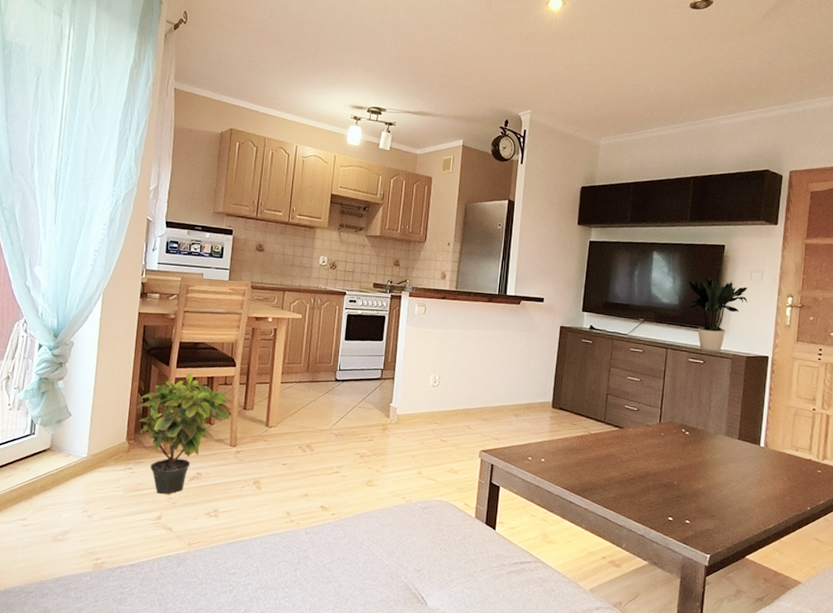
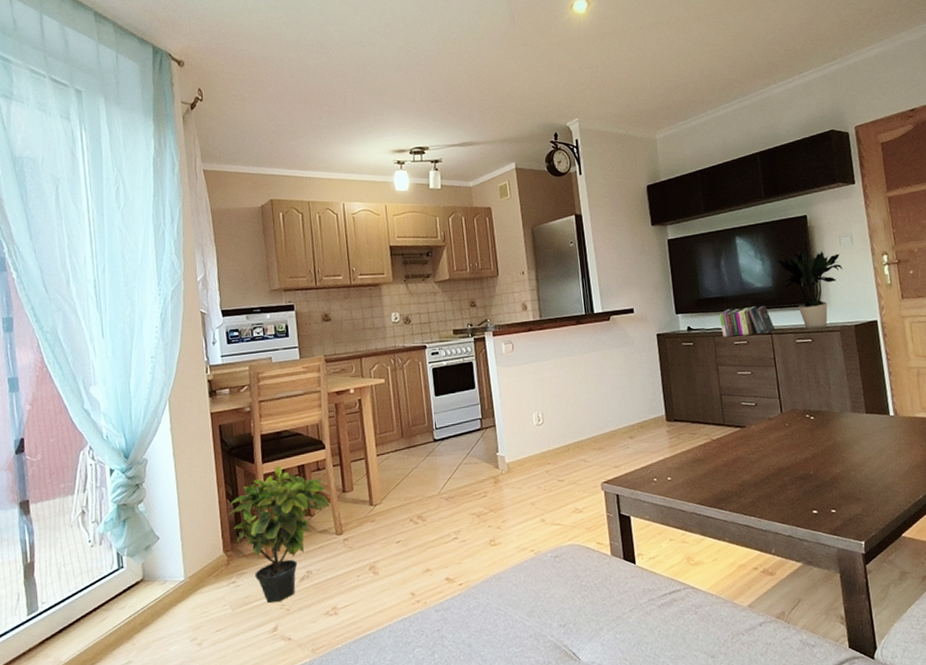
books: none [621,316,671,348] -> present [718,305,775,337]

